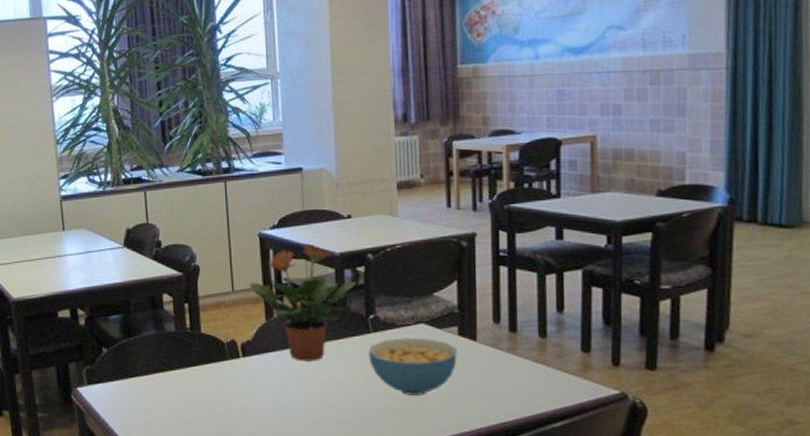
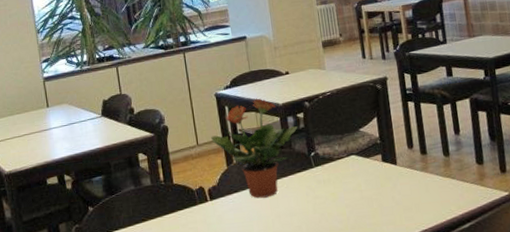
cereal bowl: present [368,338,457,396] -> none [313,167,384,217]

